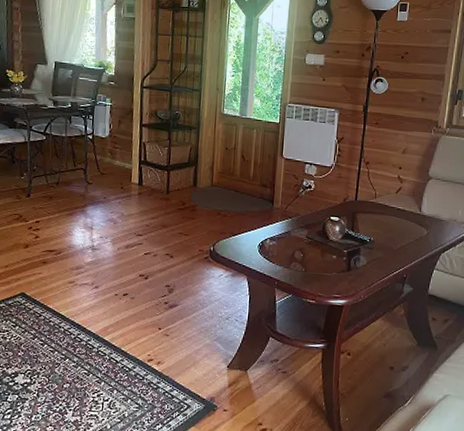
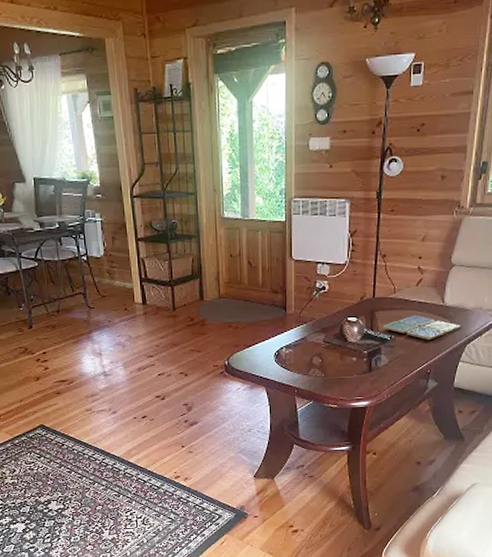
drink coaster: none [362,220,437,246] -> present [382,314,461,341]

